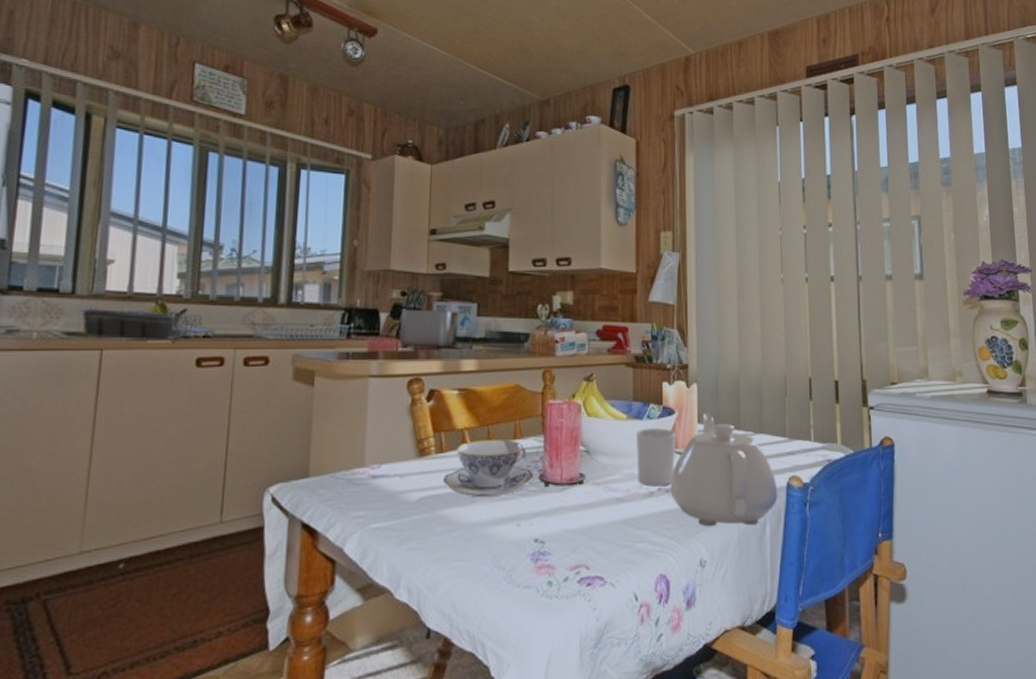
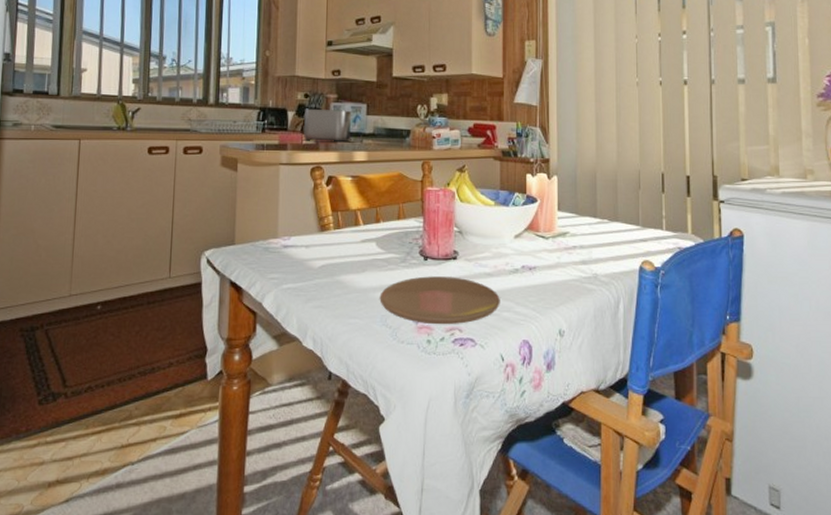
dish rack: present [80,309,215,343] -> none [64,107,162,135]
teacup: present [442,440,534,498] -> none [340,219,415,268]
plate: none [491,504,633,563] -> present [379,276,500,325]
mug: present [636,428,677,487] -> none [503,214,539,265]
teapot: present [670,413,778,526] -> none [532,202,631,303]

